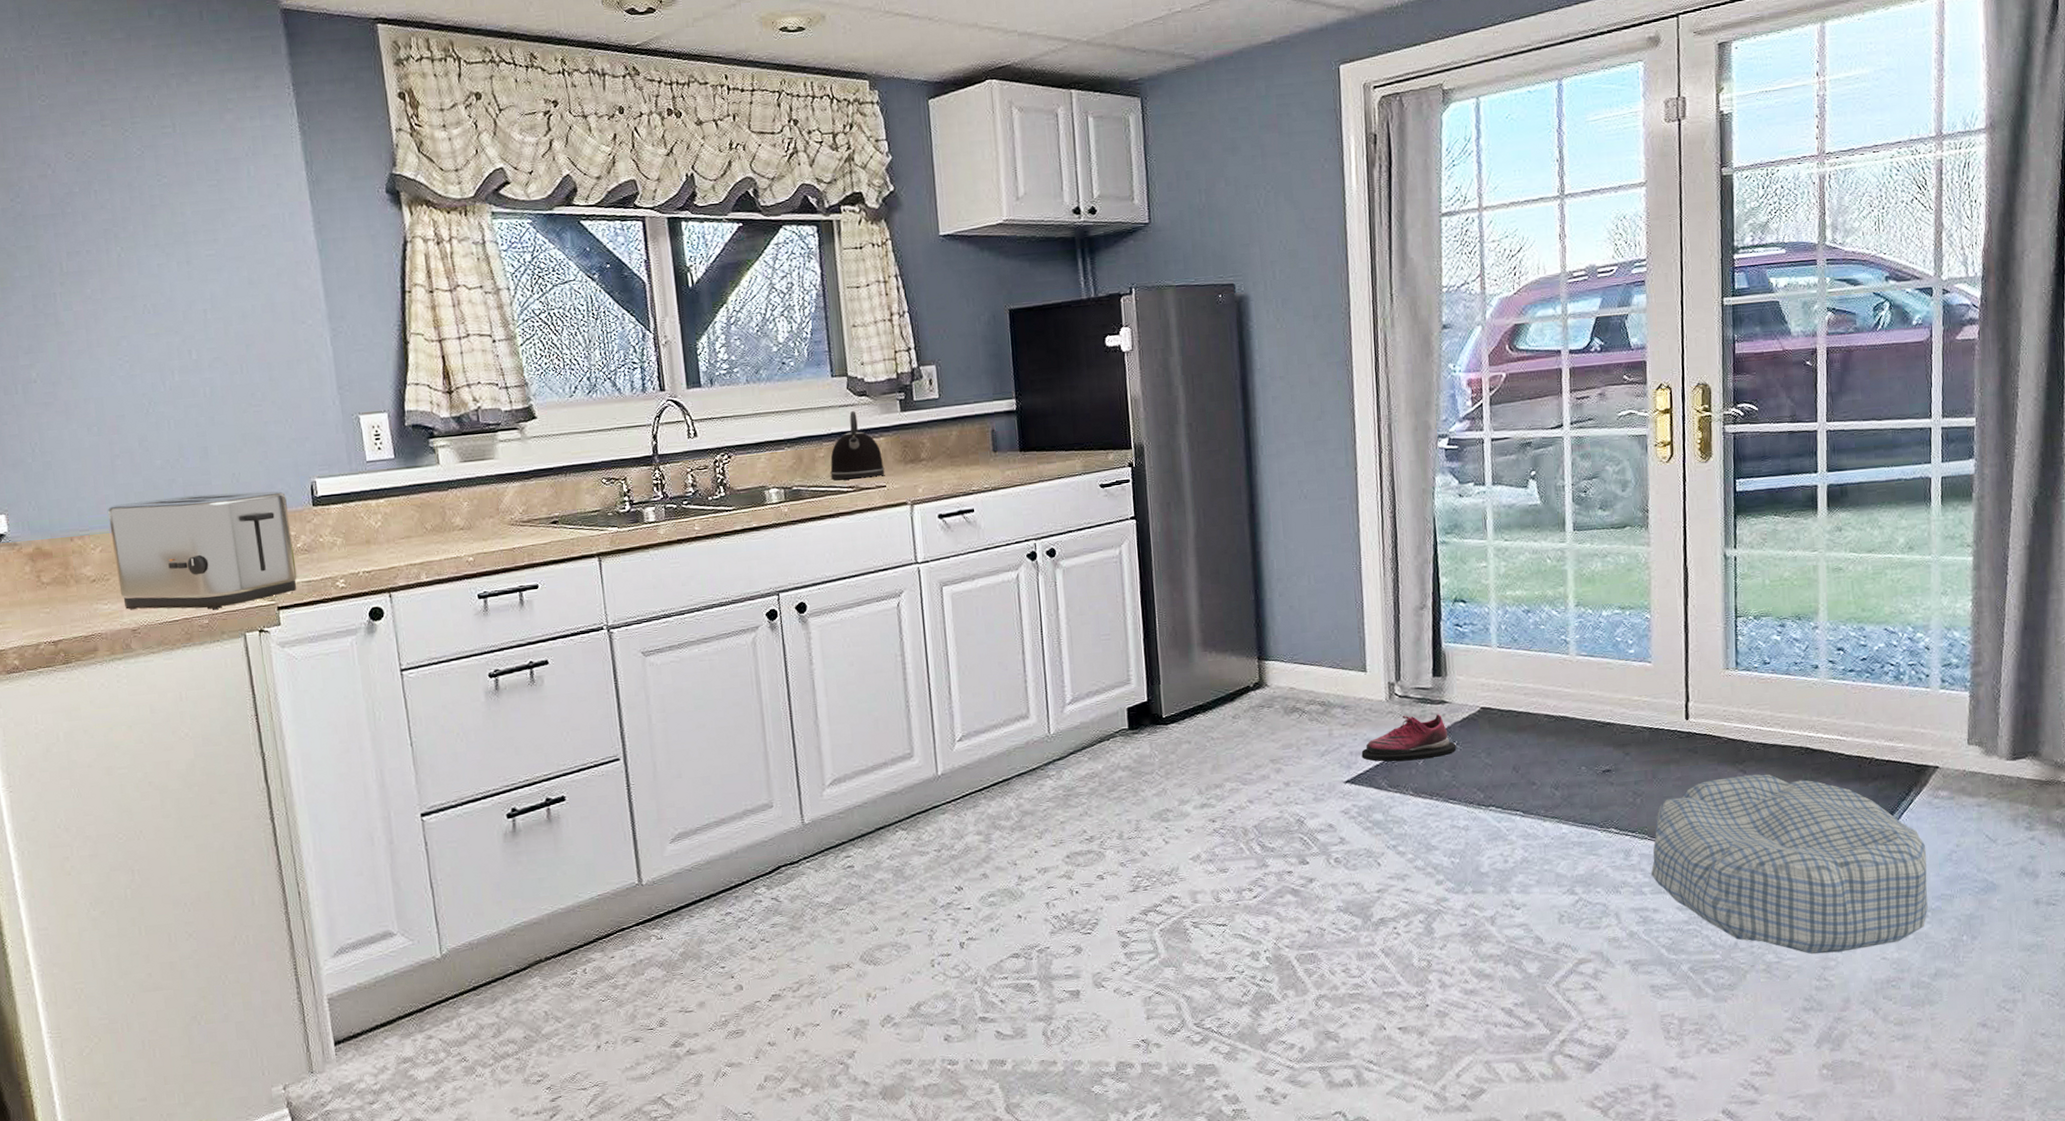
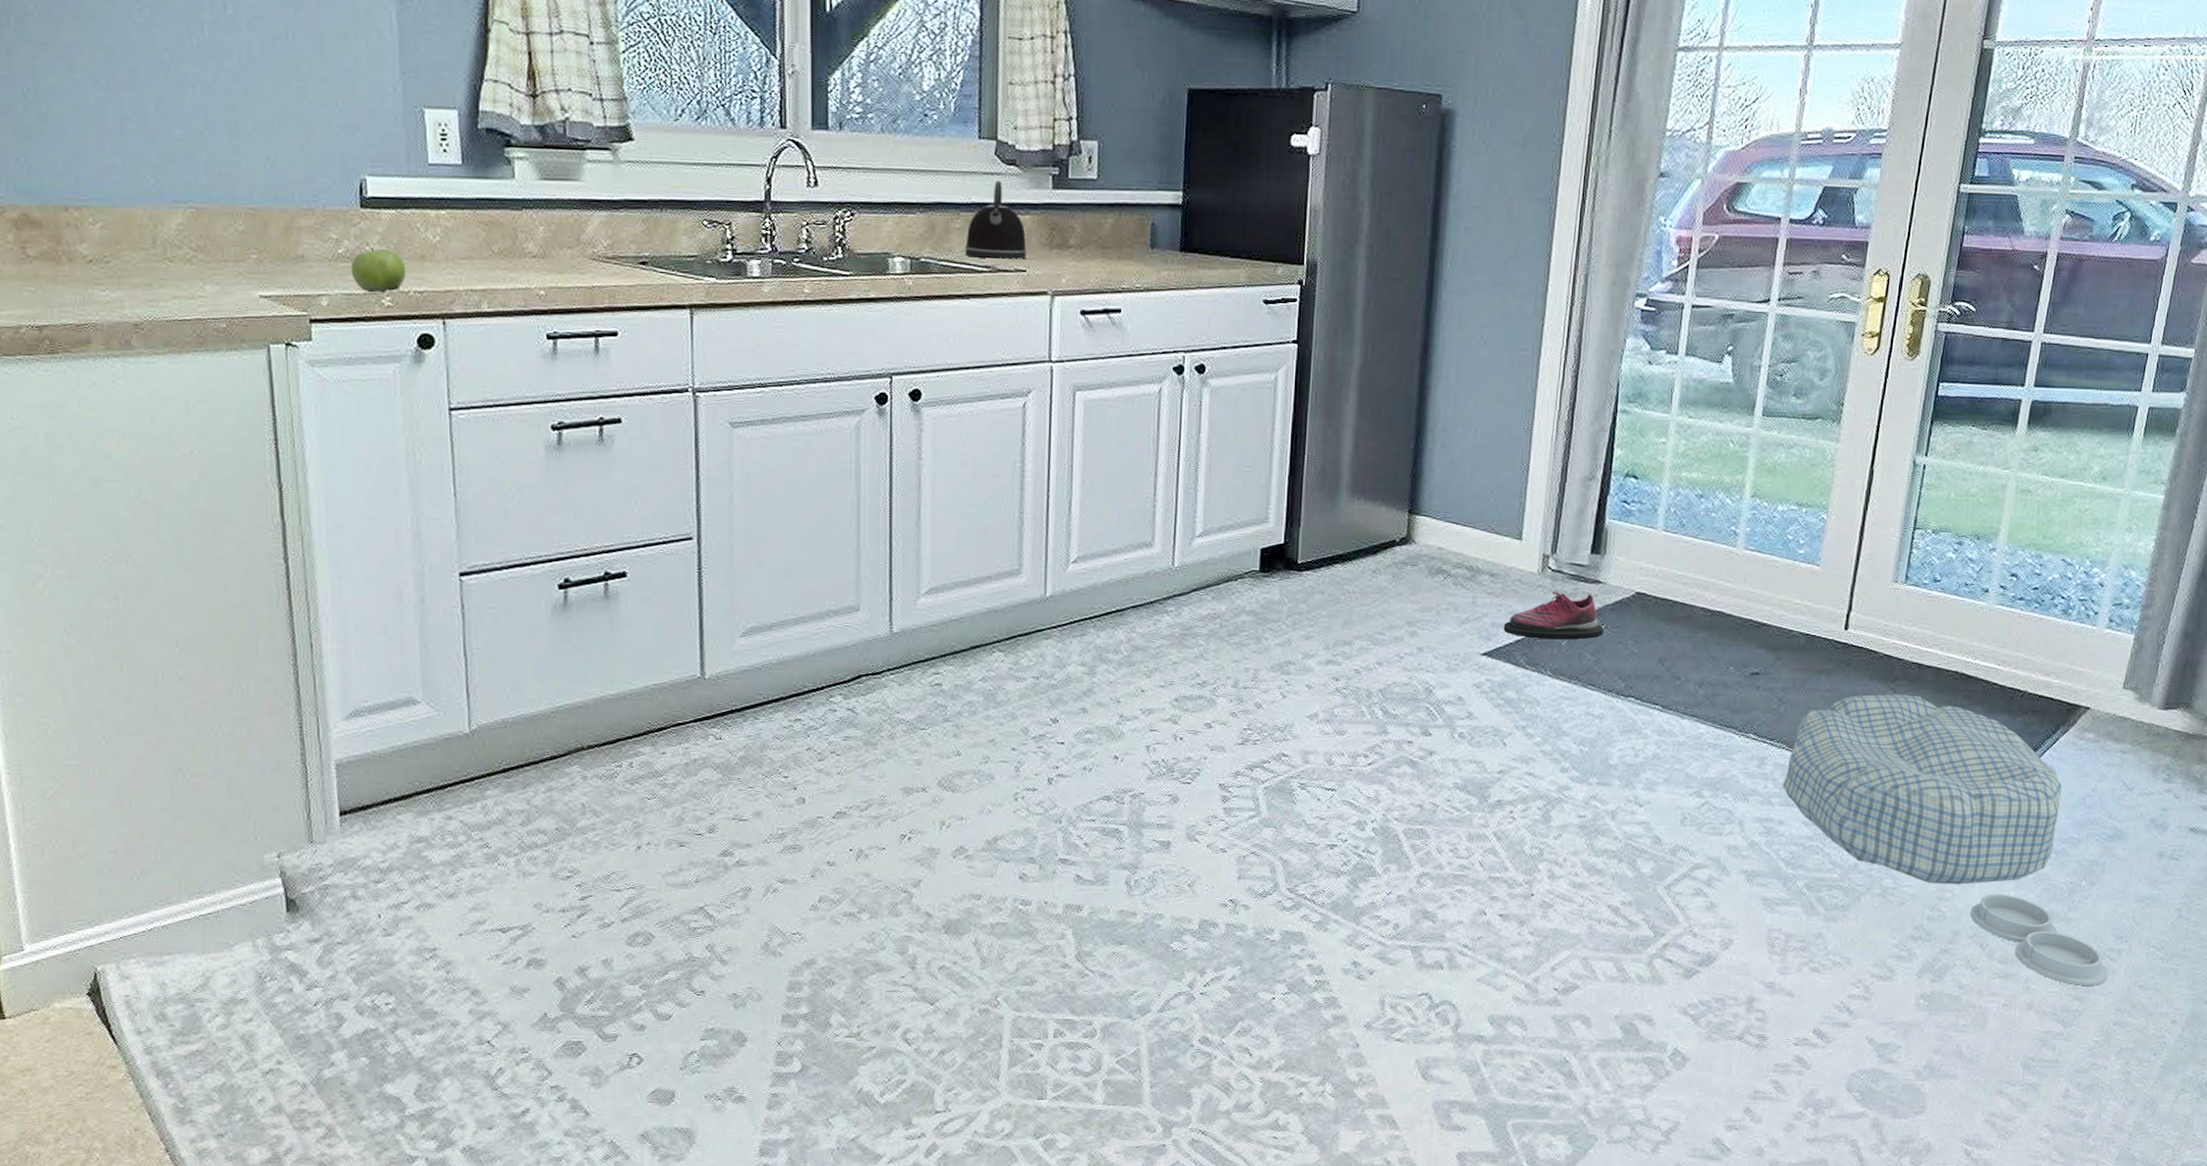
toaster: present [108,491,297,610] -> none [113,175,336,312]
fruit: none [308,538,355,578] -> present [351,248,406,294]
pet bowl: none [1857,957,2007,1040] -> present [1970,894,2108,986]

